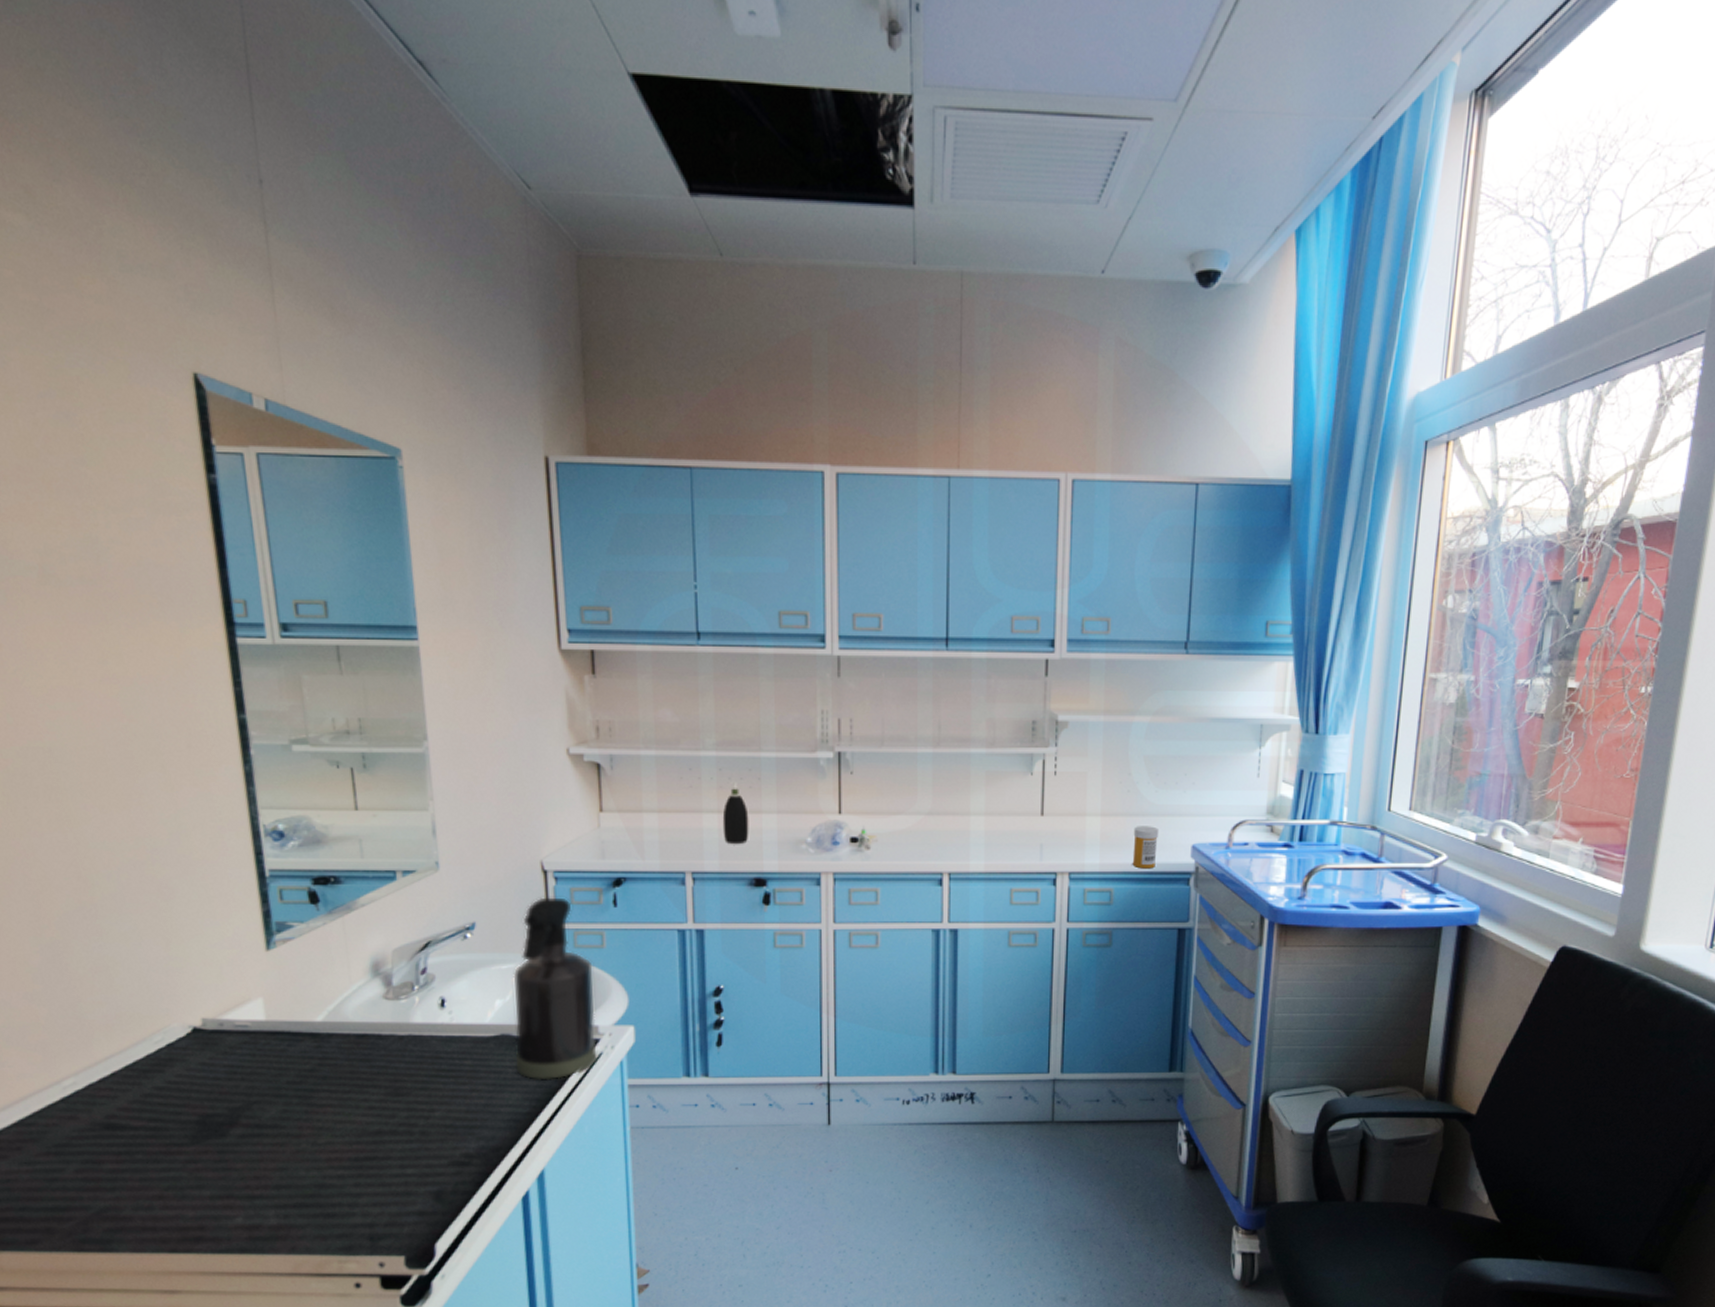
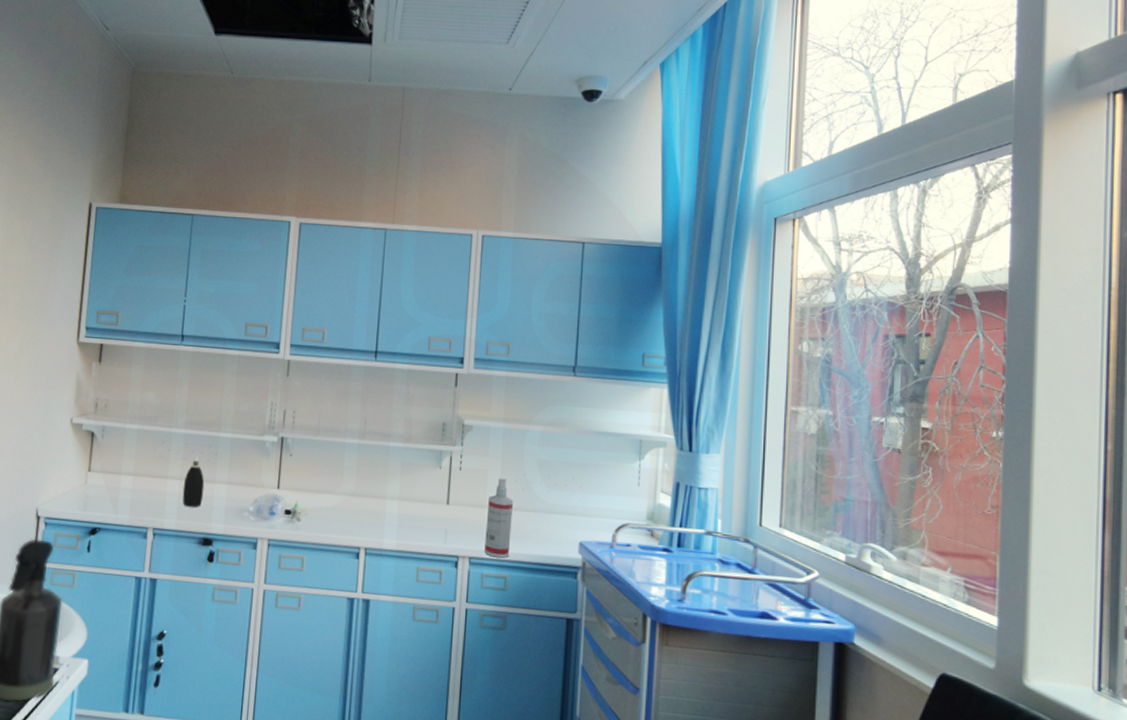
spray bottle: none [1086,781,1117,870] -> present [484,478,513,558]
pill bottle: present [1132,826,1160,869] -> none [526,520,550,561]

